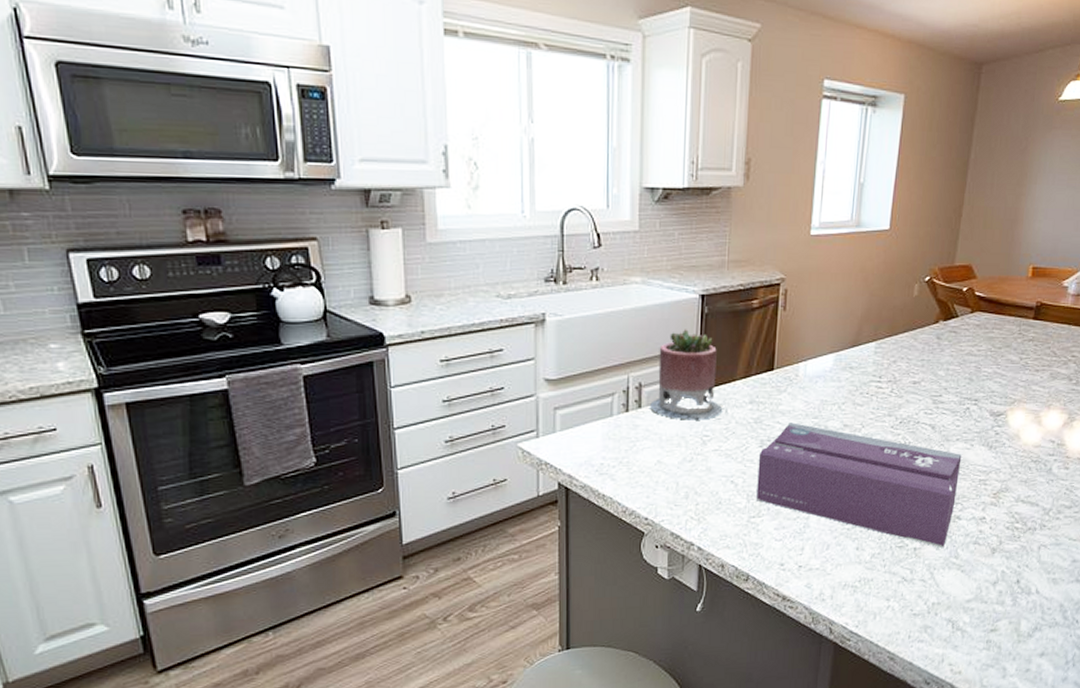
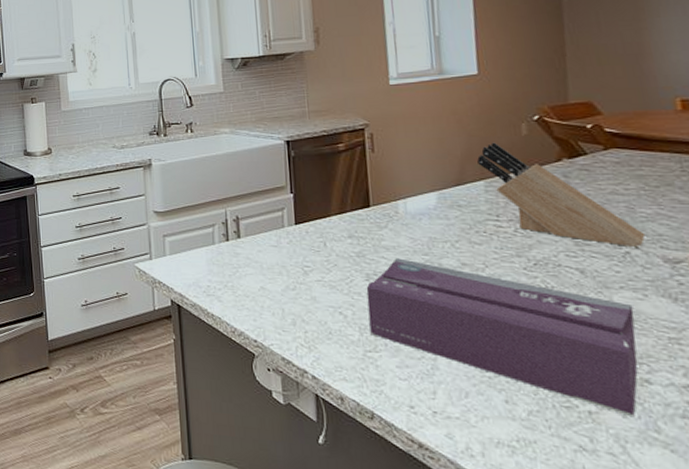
succulent planter: present [649,329,723,420] -> none [247,170,321,251]
knife block: none [873,302,983,403] -> present [477,142,646,247]

